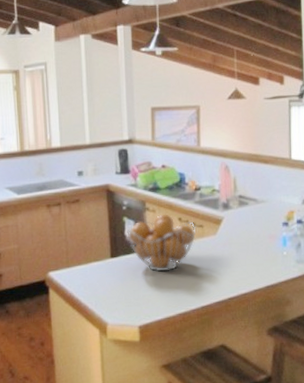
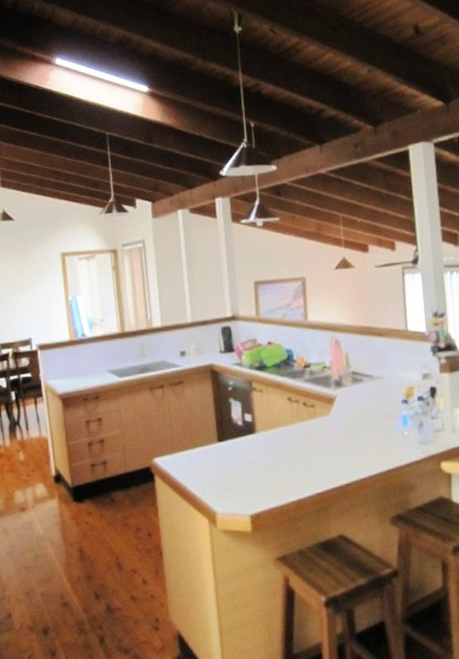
fruit basket: present [127,214,196,272] -> none [233,394,307,456]

